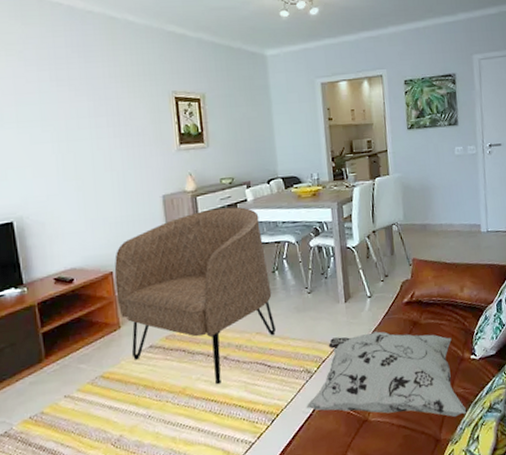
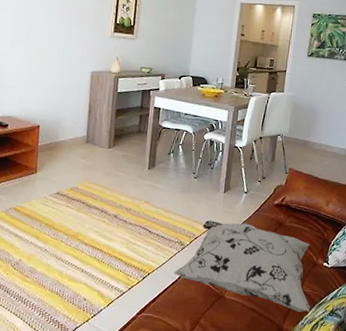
armchair: present [114,206,276,385] -> none [38,90,167,237]

